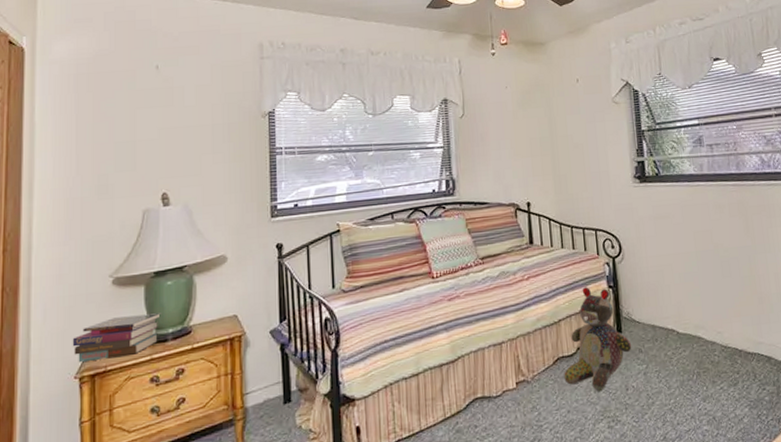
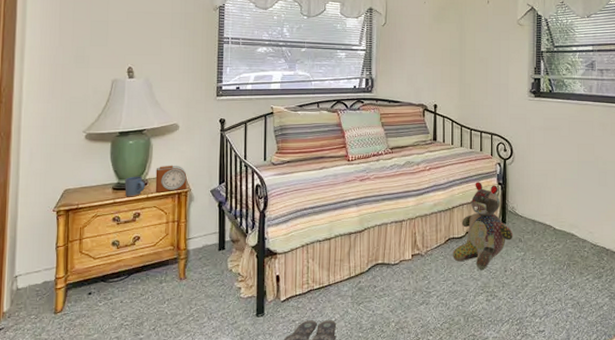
books: present [72,313,162,363] -> none [52,166,124,200]
mug: none [164,323,189,351] -> present [124,176,145,197]
alarm clock: none [201,305,240,341] -> present [155,165,187,193]

